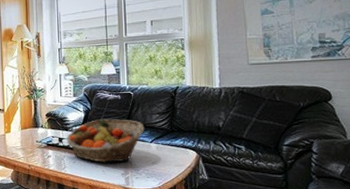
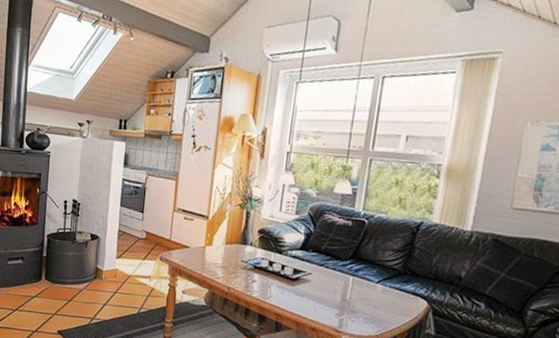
fruit basket: present [66,119,145,163] -> none [277,246,374,301]

